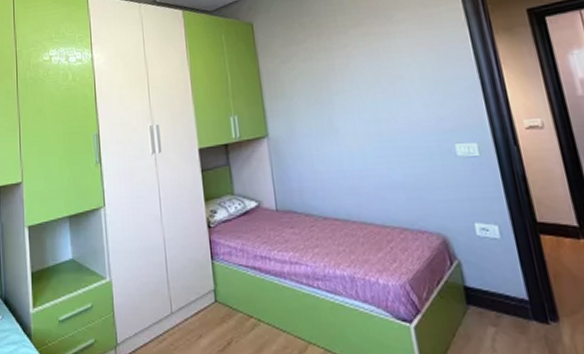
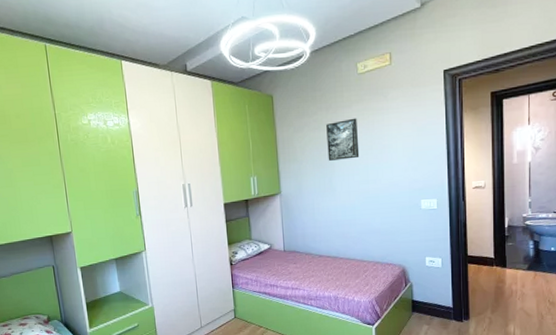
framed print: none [319,44,365,96] -> present [326,118,360,161]

